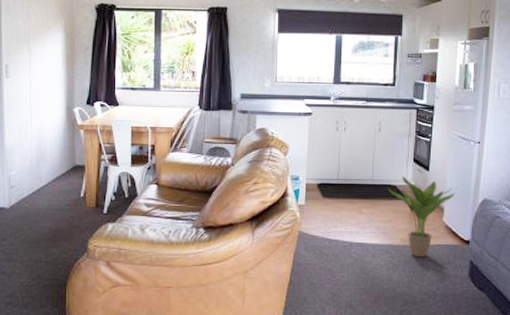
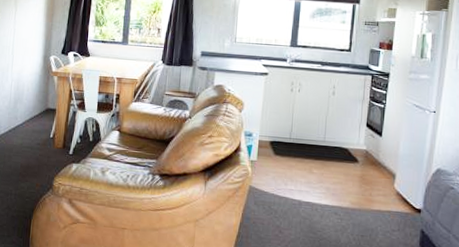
potted plant: present [388,176,455,258] -> none [339,140,408,223]

